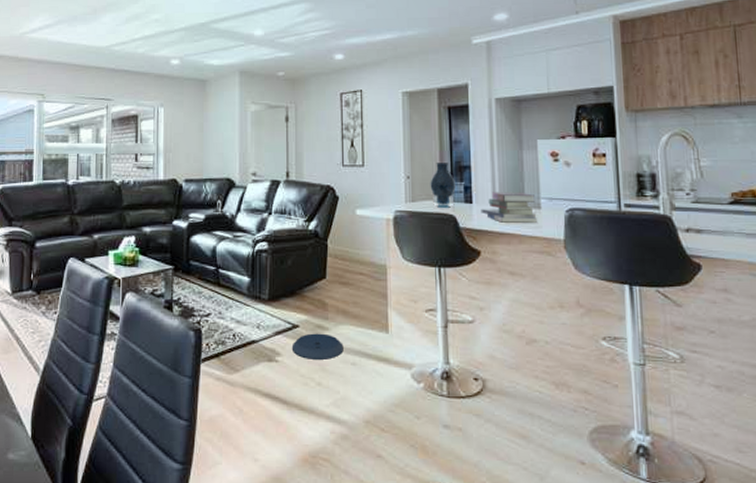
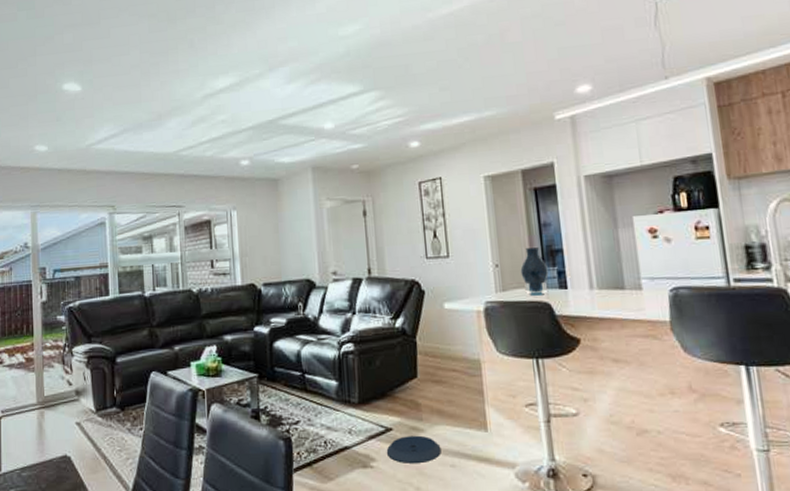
books: present [480,192,537,223] -> none [577,273,639,307]

